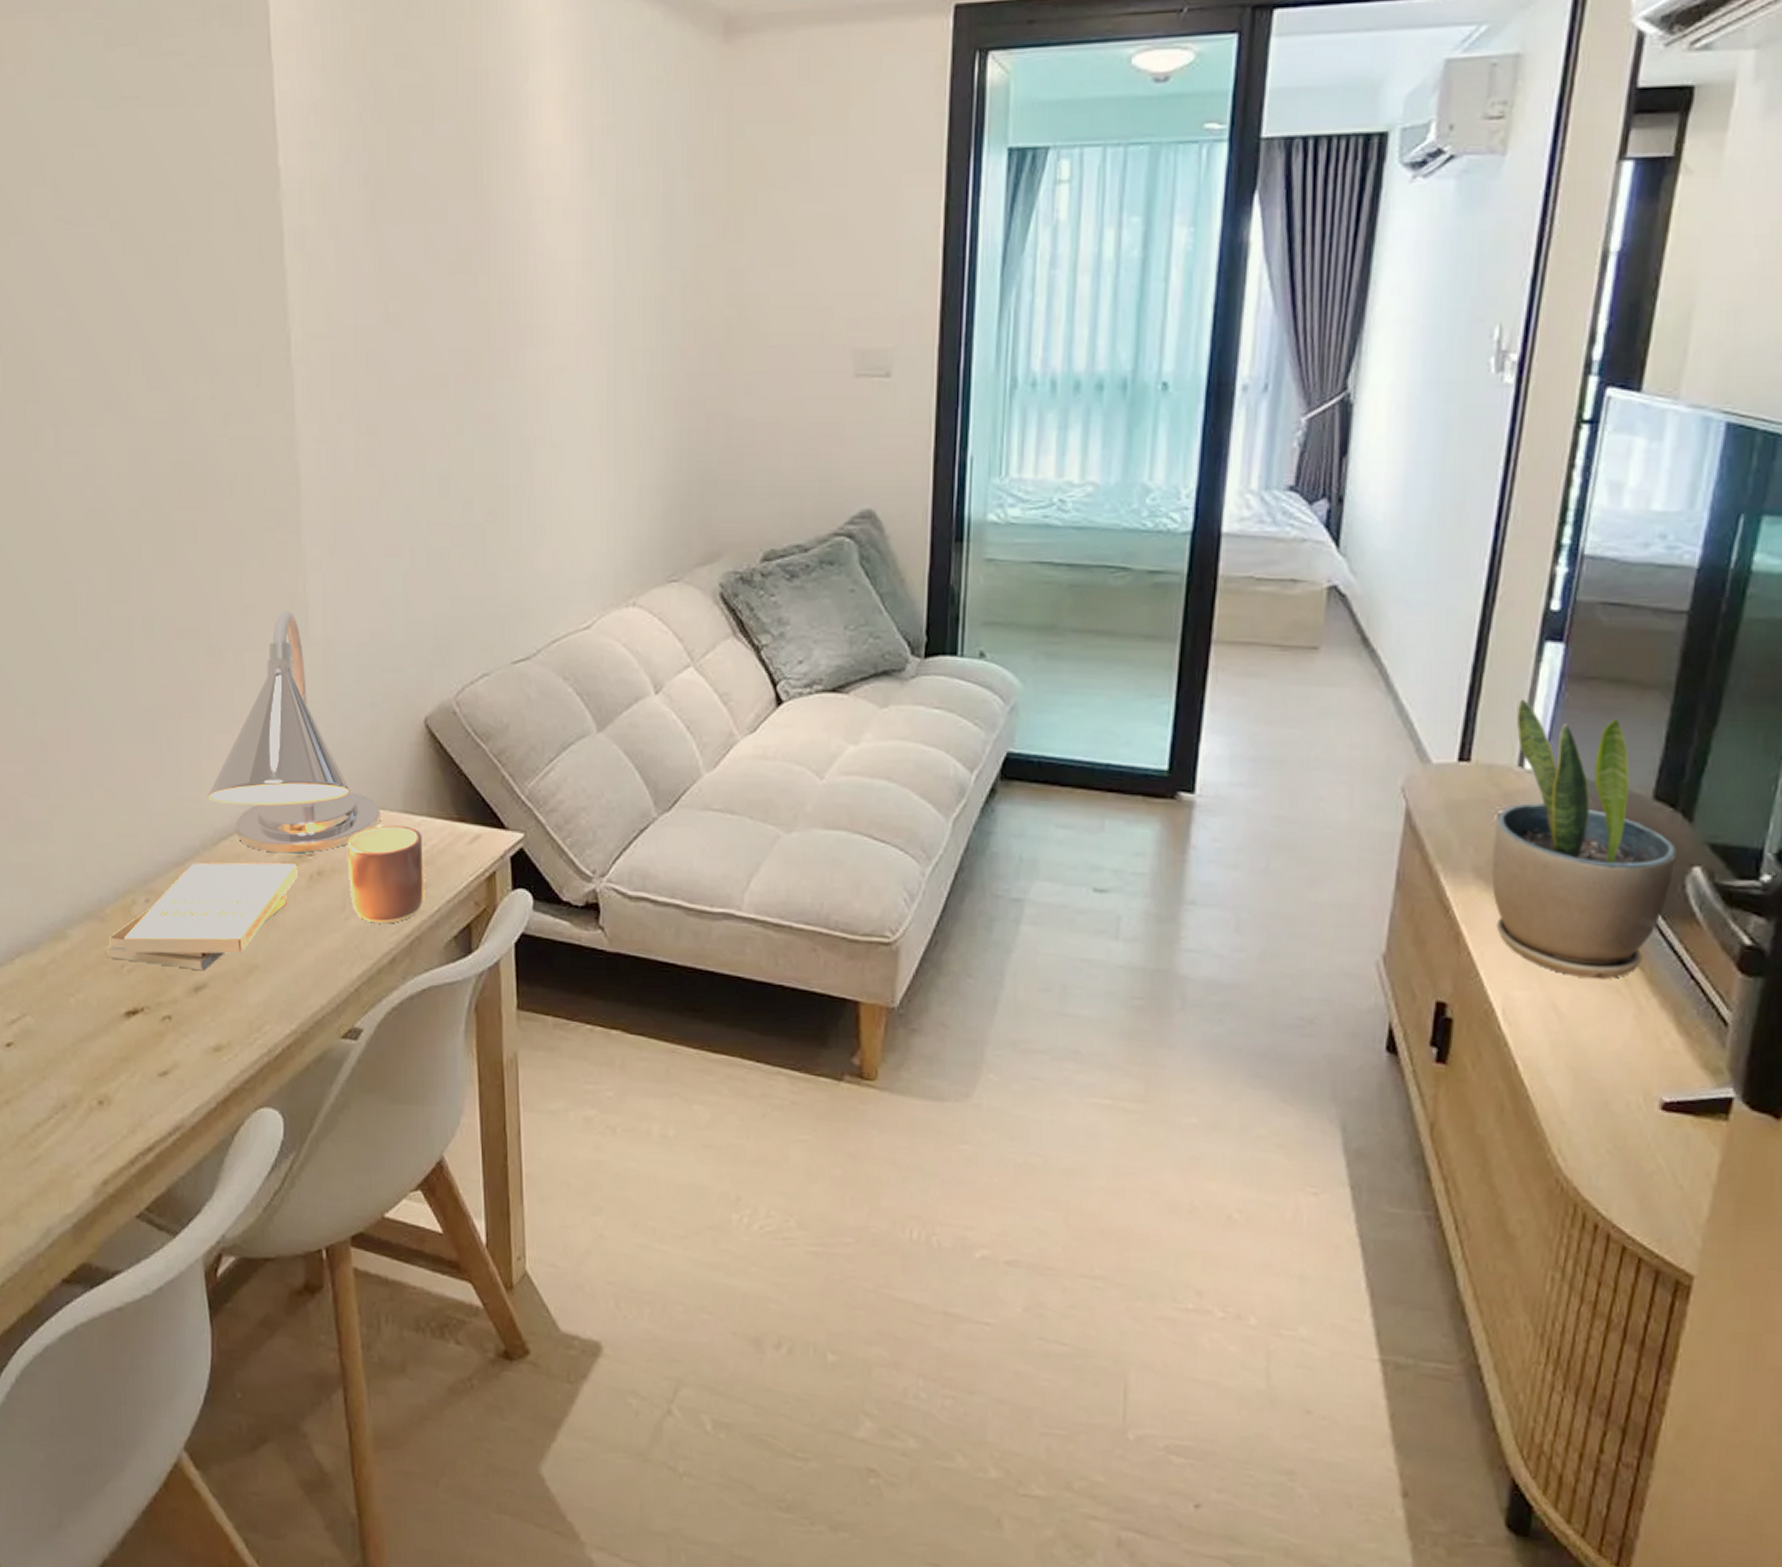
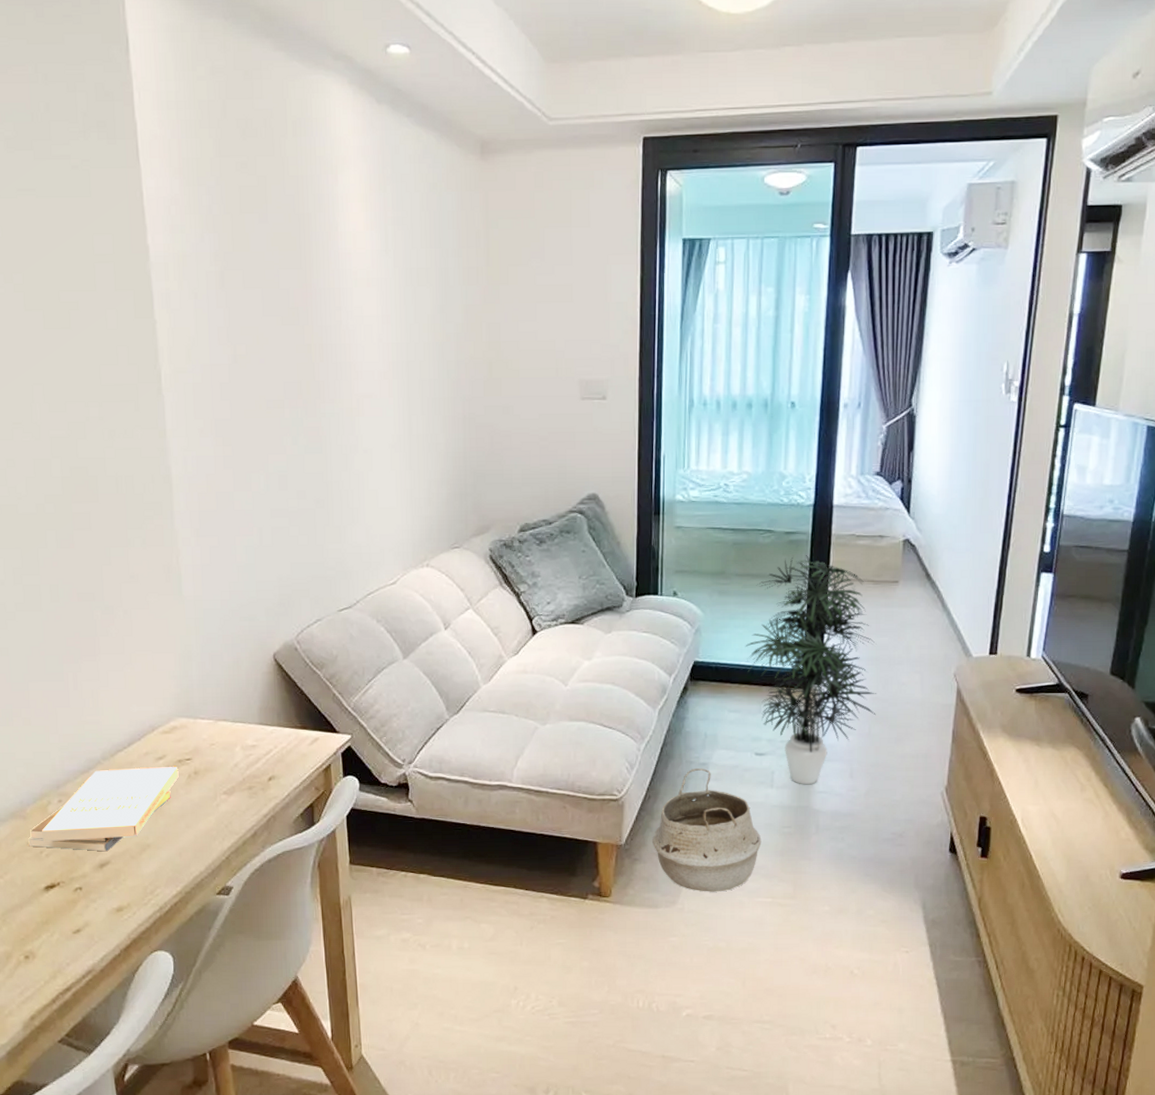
table lamp: present [207,611,381,854] -> none [105,578,242,760]
mug: present [347,825,425,924] -> none [216,734,277,808]
woven basket: none [939,906,1099,1085] -> present [652,768,762,892]
plant: none [1082,605,1279,939] -> present [745,555,876,785]
potted plant: present [1491,699,1678,980] -> none [1012,611,1126,795]

